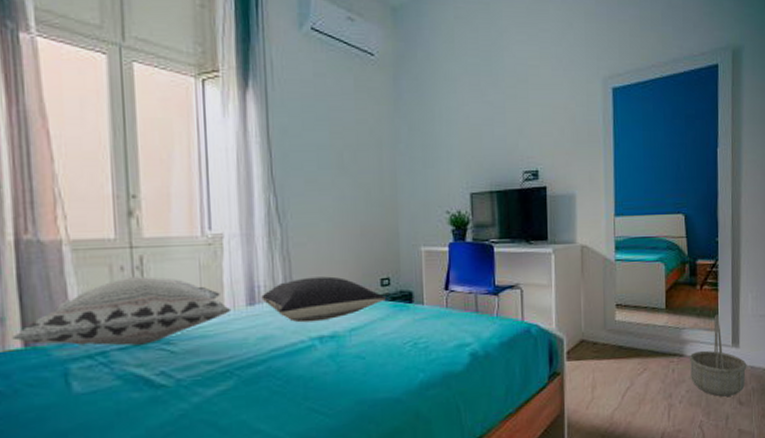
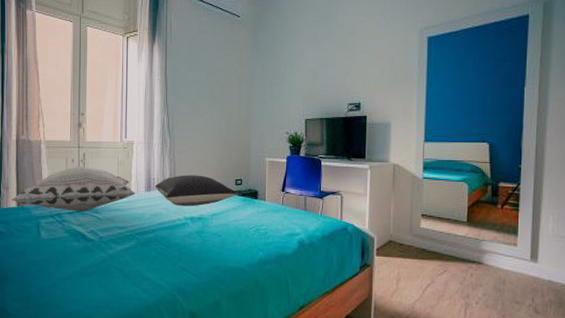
basket: present [689,314,747,397] -> none [487,231,545,304]

